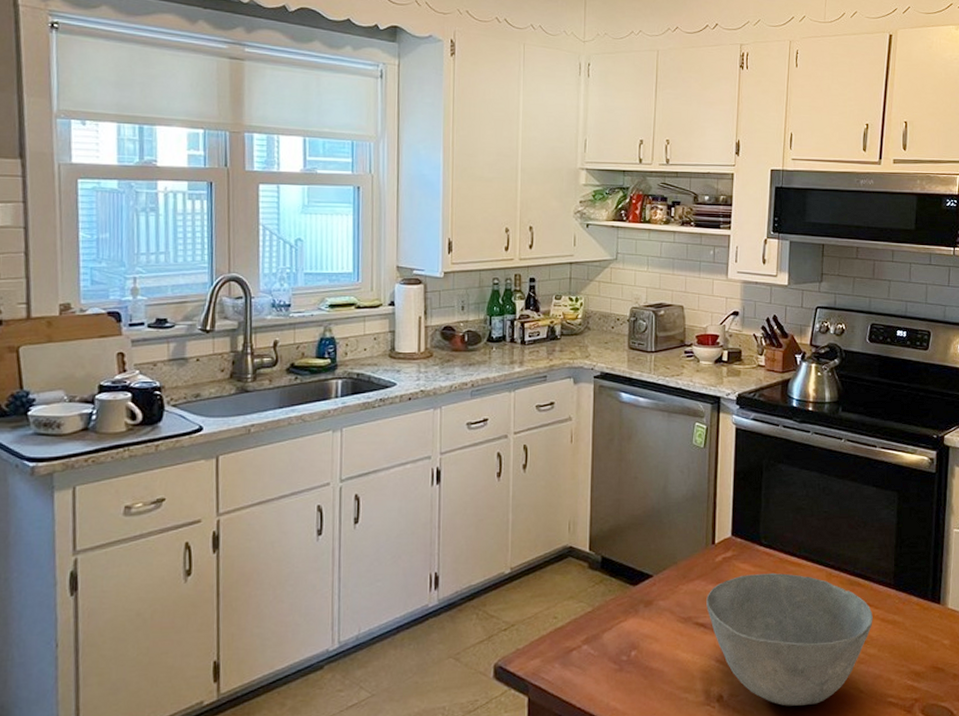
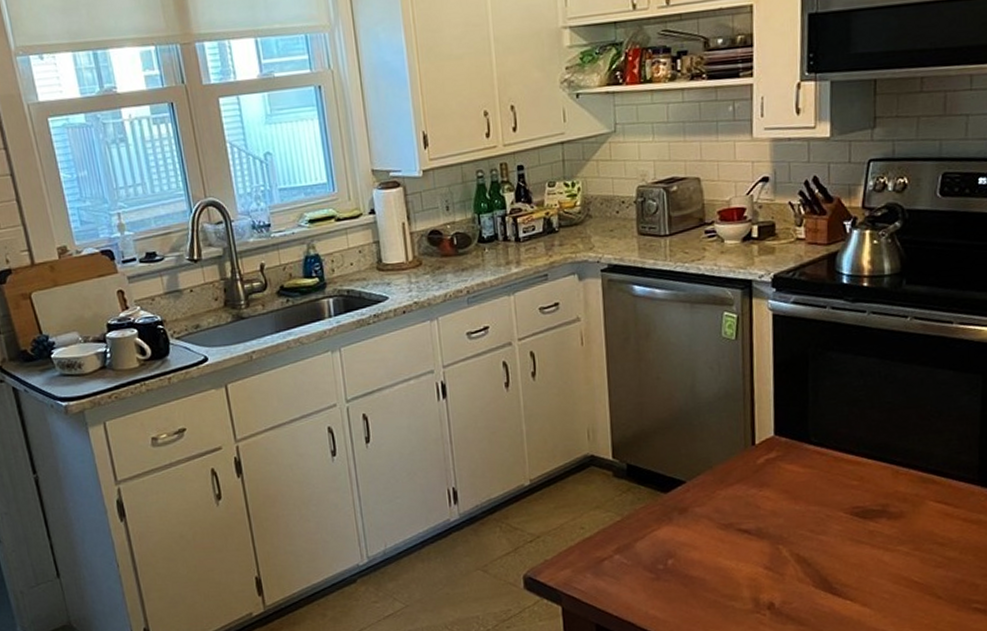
bowl: present [706,572,873,706] -> none [749,472,952,613]

